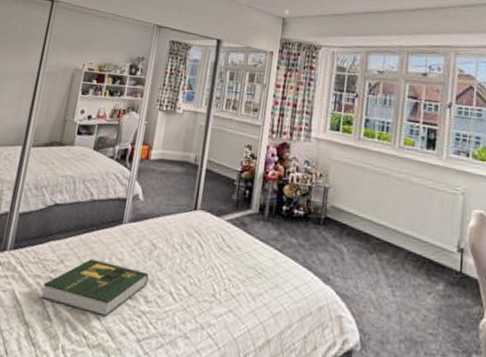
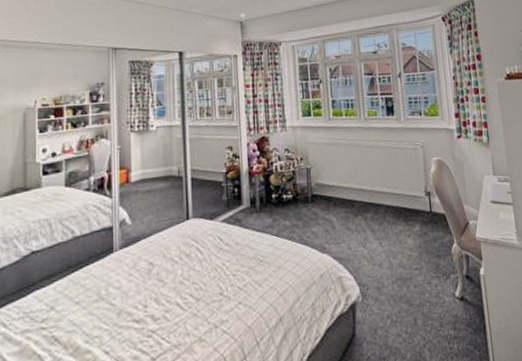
book: present [41,258,149,318] -> none [35,292,152,353]

